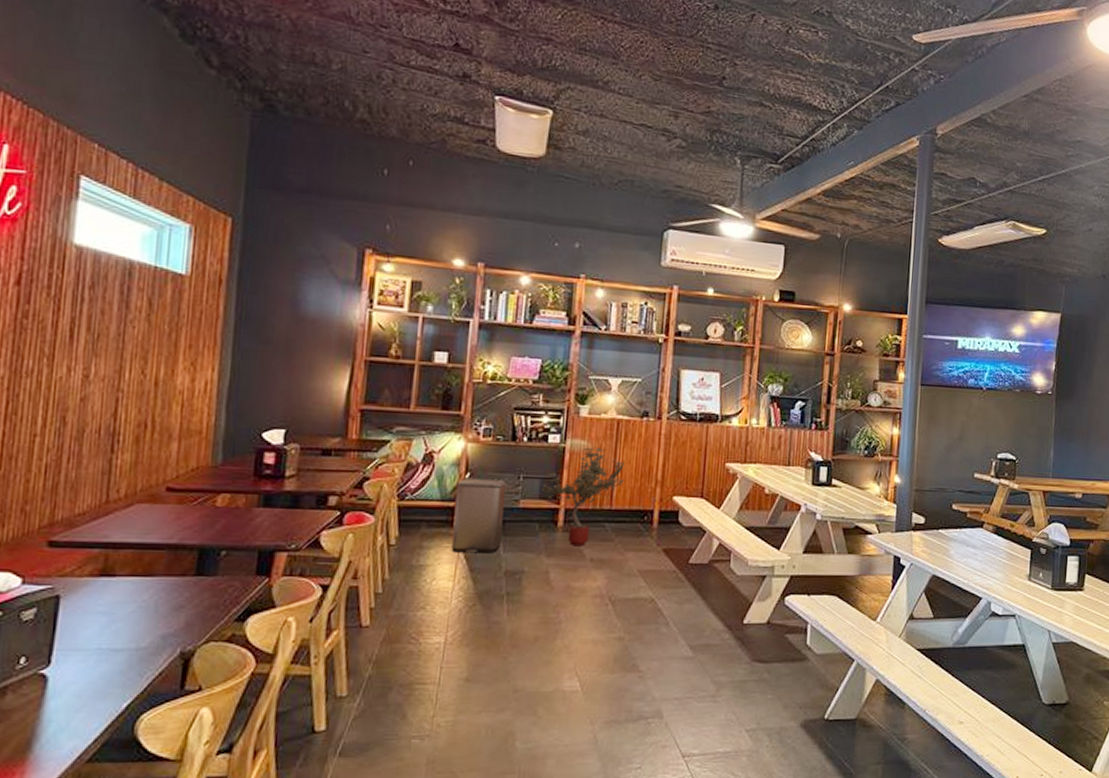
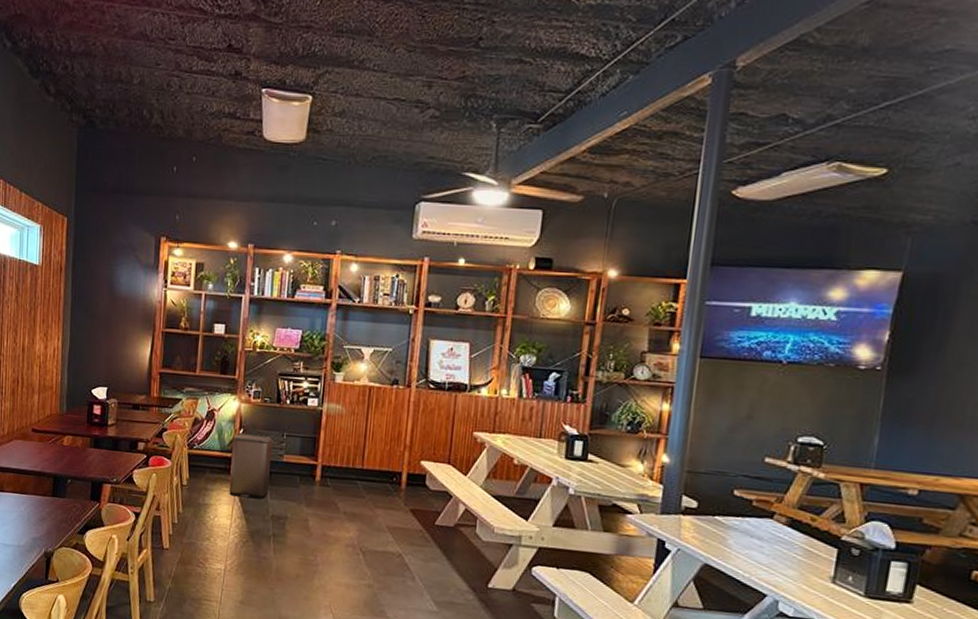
potted tree: present [541,447,625,547] -> none [301,411,375,500]

